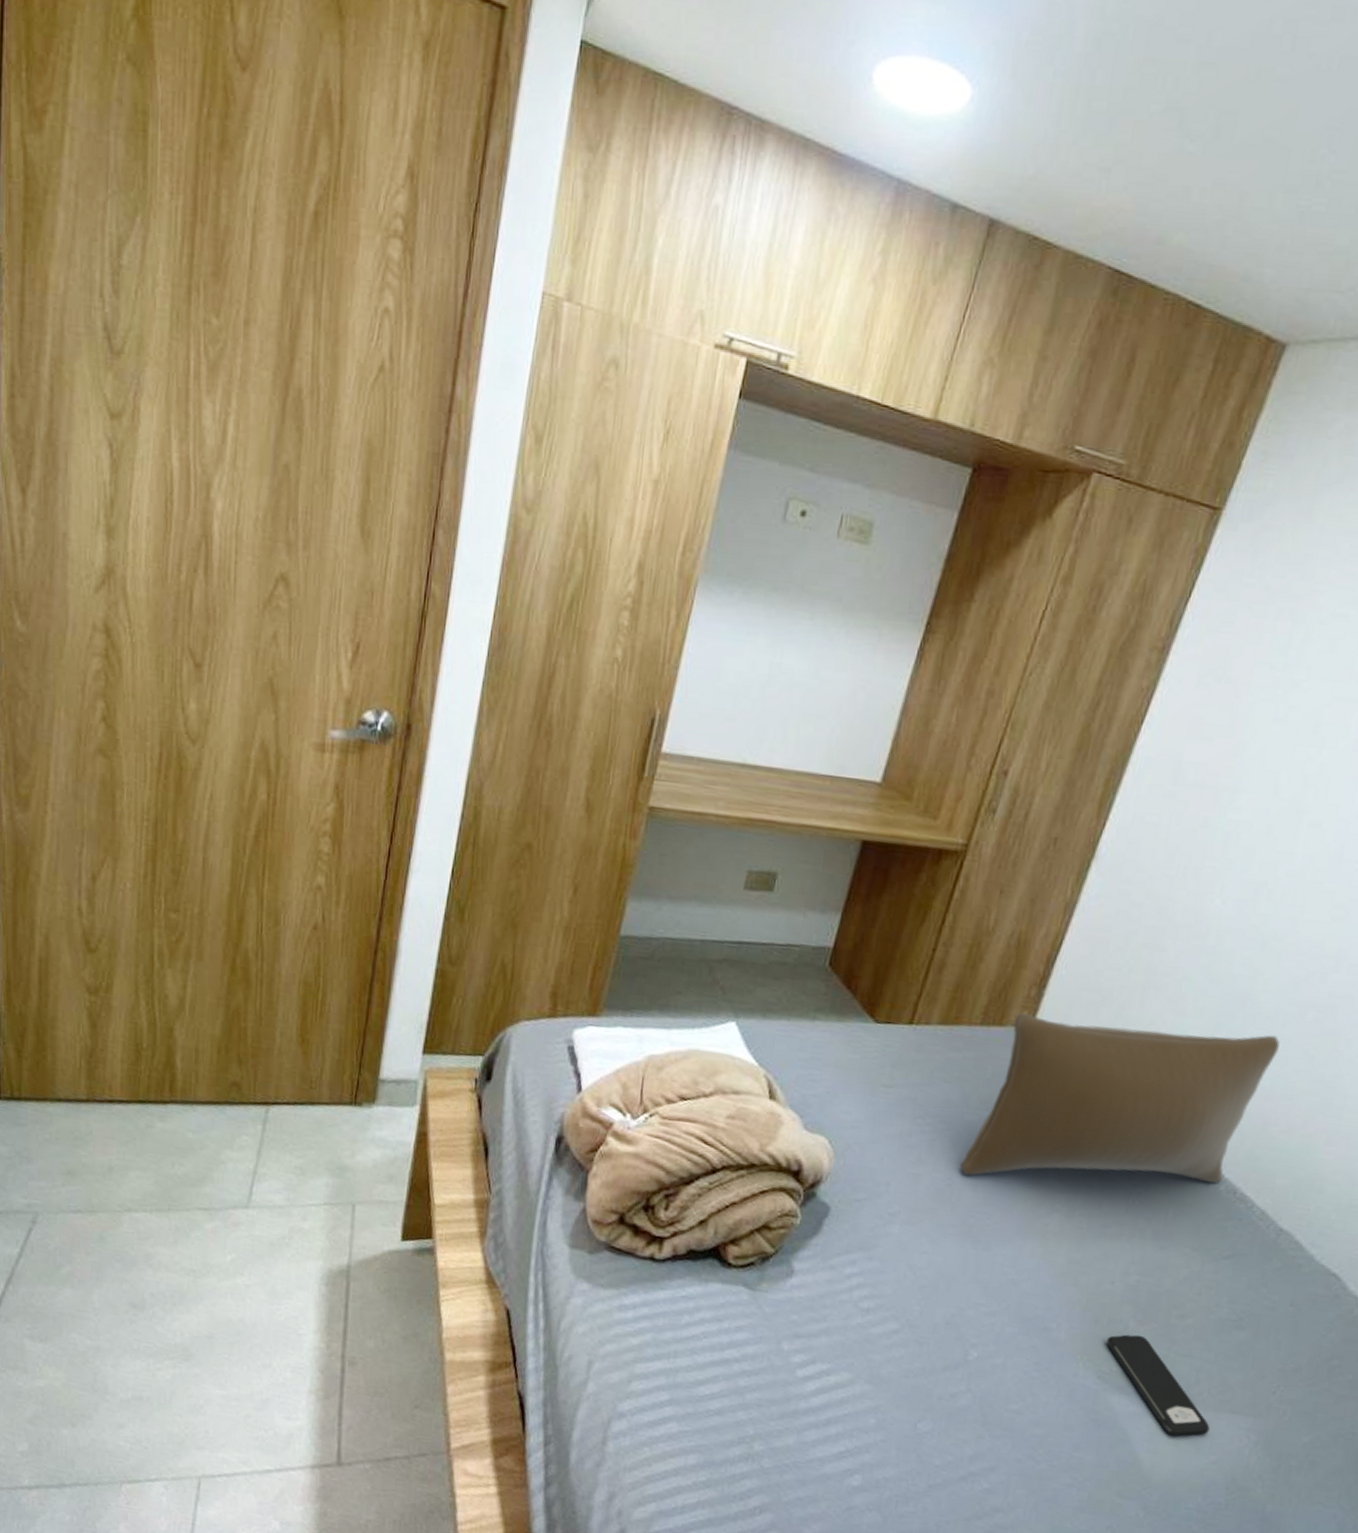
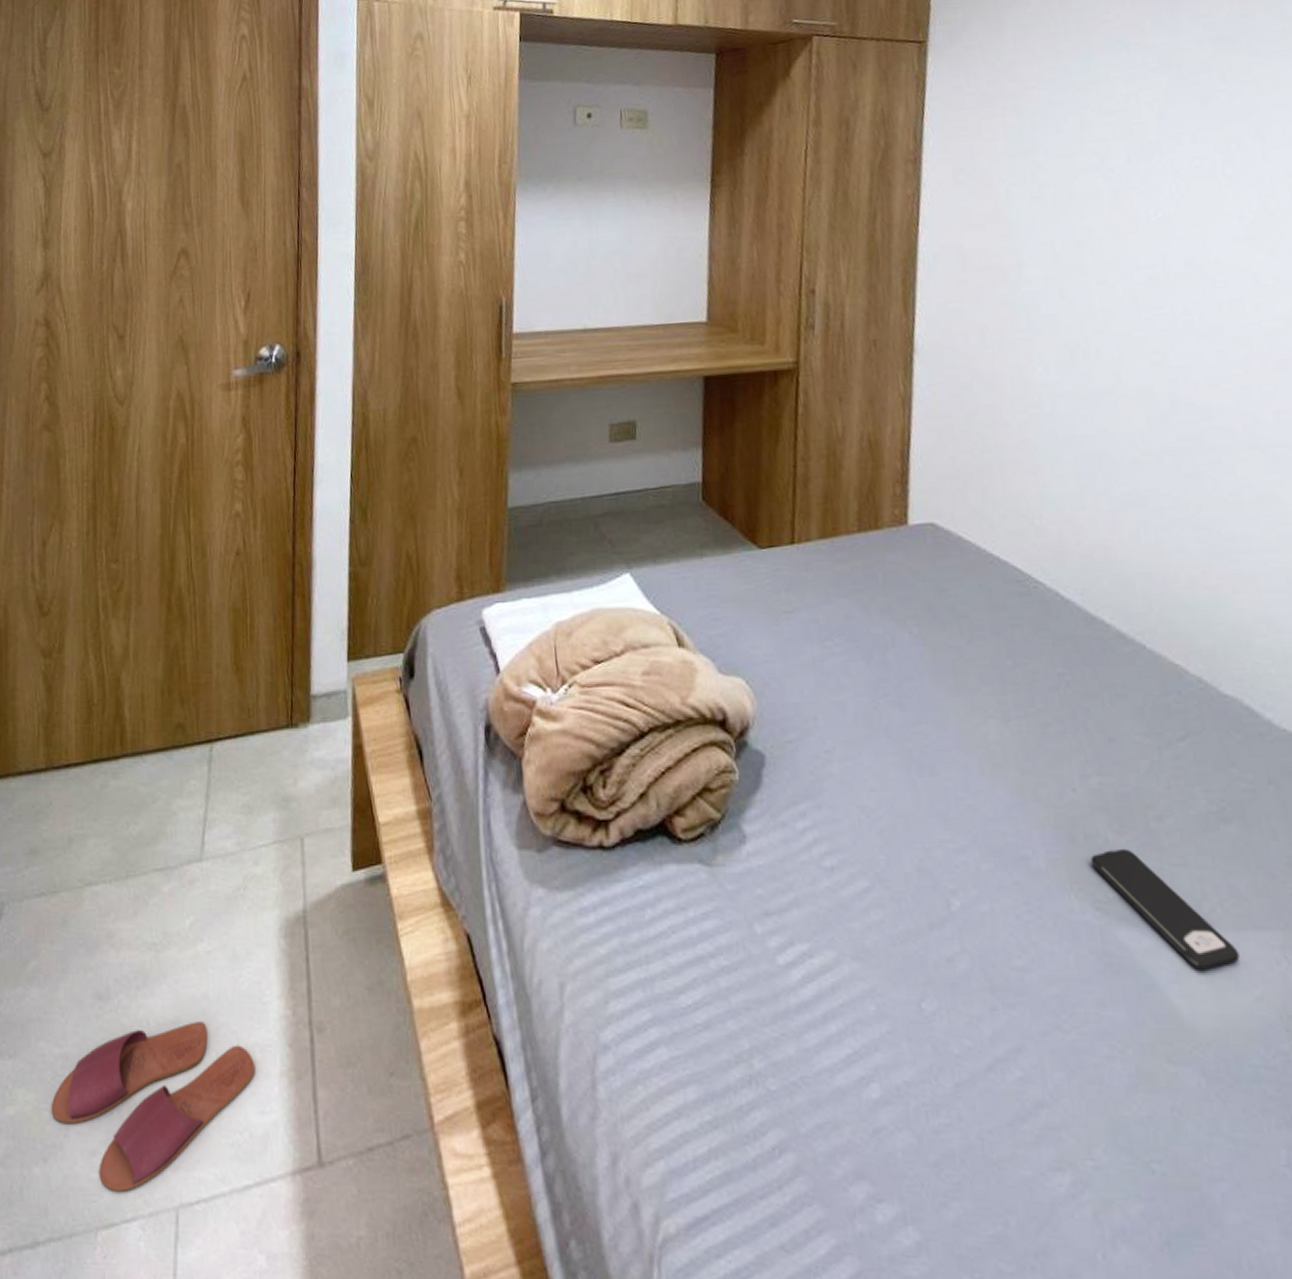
slippers: none [81,1337,285,1459] -> present [51,1022,256,1192]
pillow: present [959,1012,1280,1184] -> none [879,488,1151,693]

